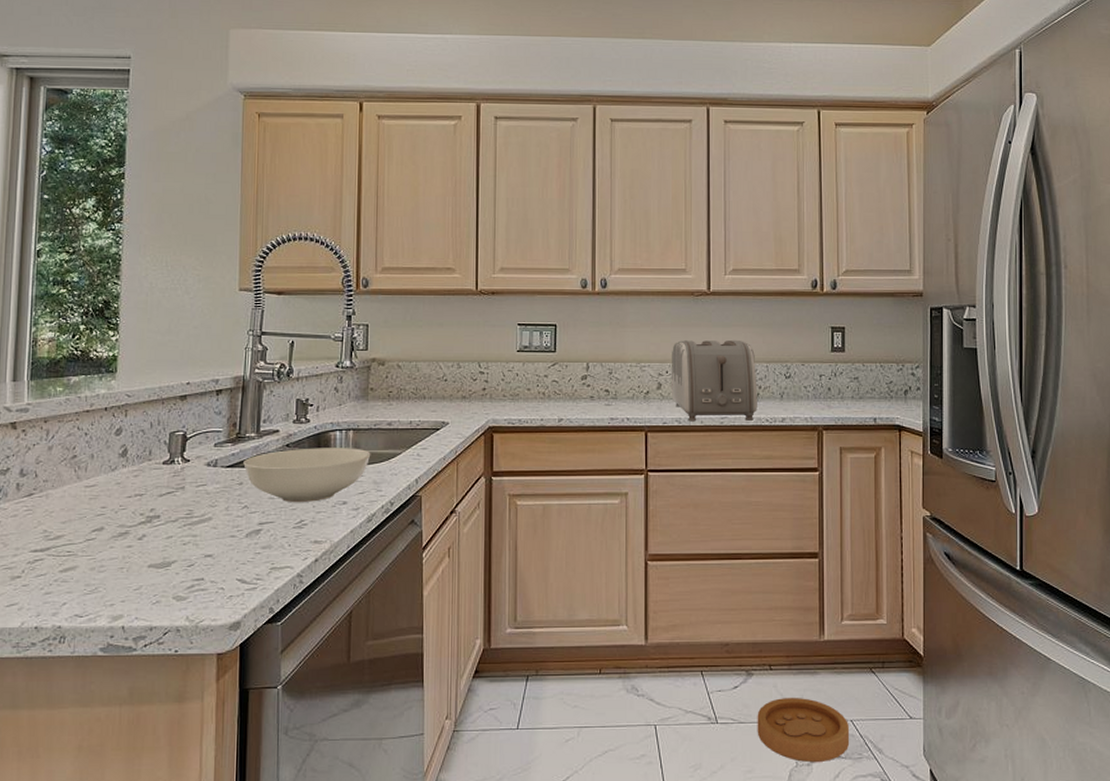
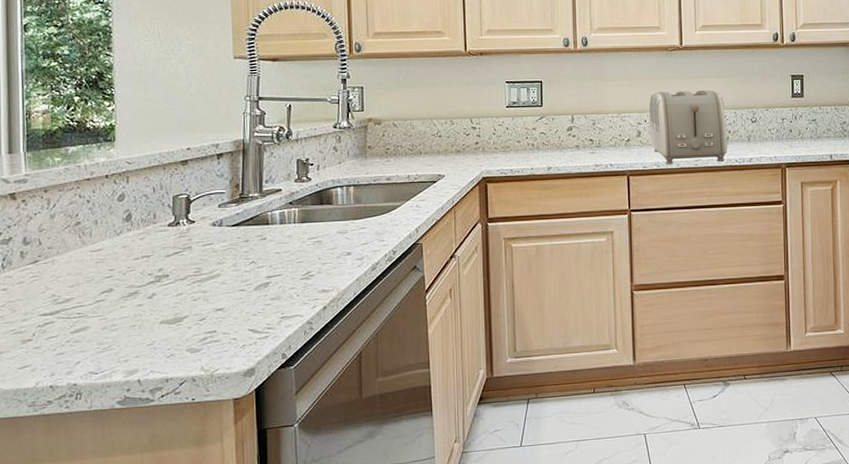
bowl: present [243,448,371,503] -> none [248,202,372,256]
pet bowl: present [757,698,849,762] -> none [734,401,814,456]

